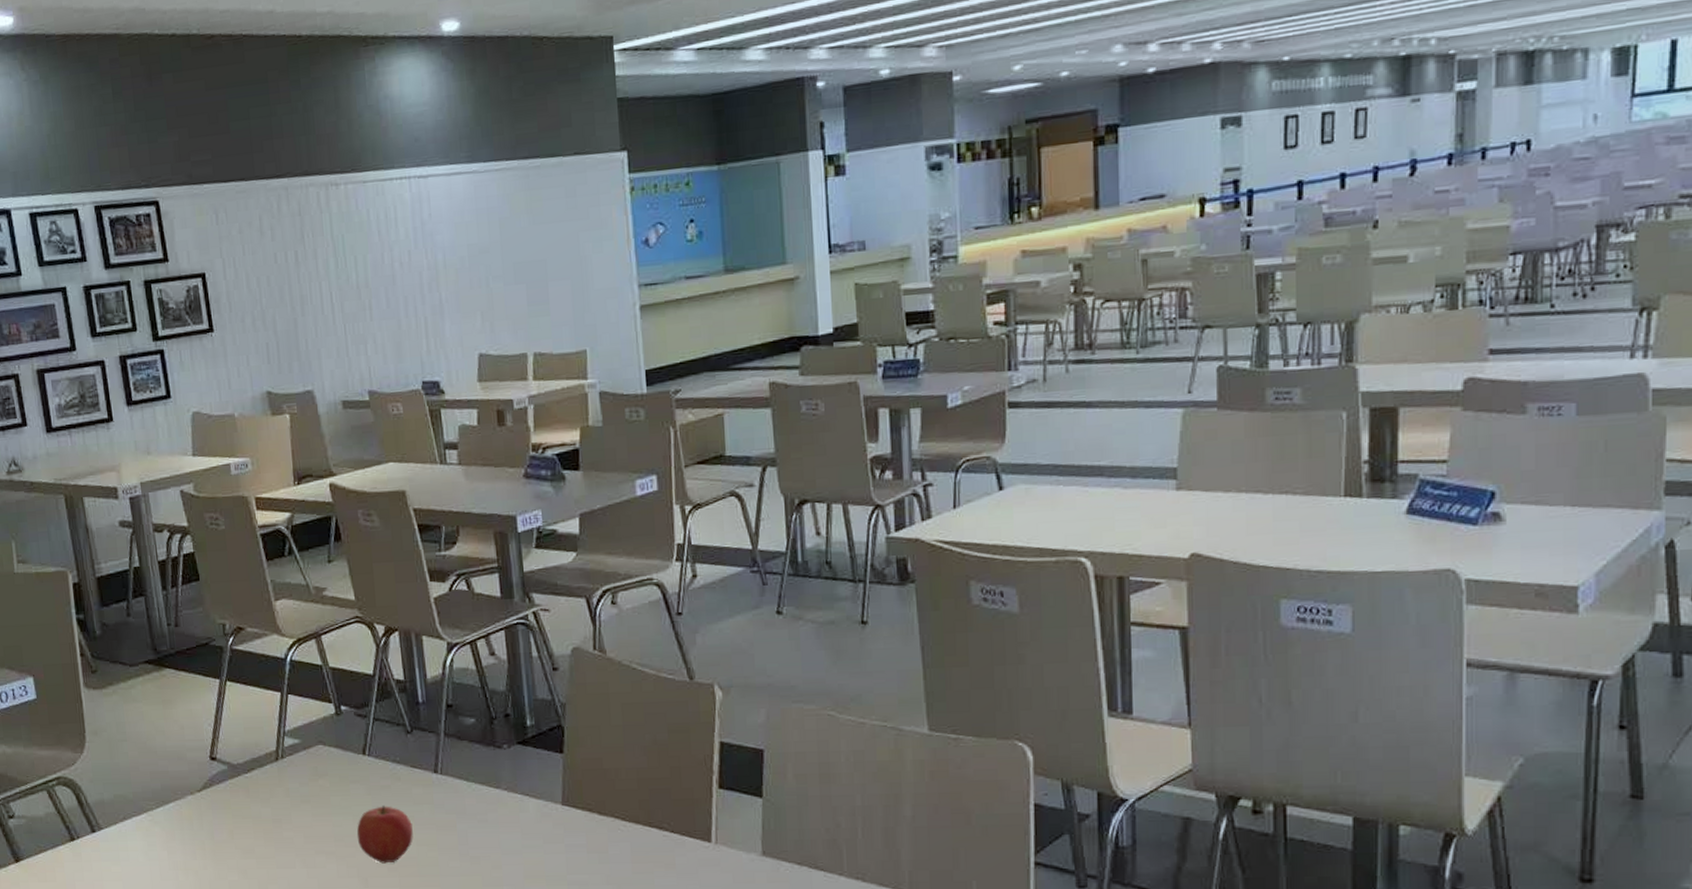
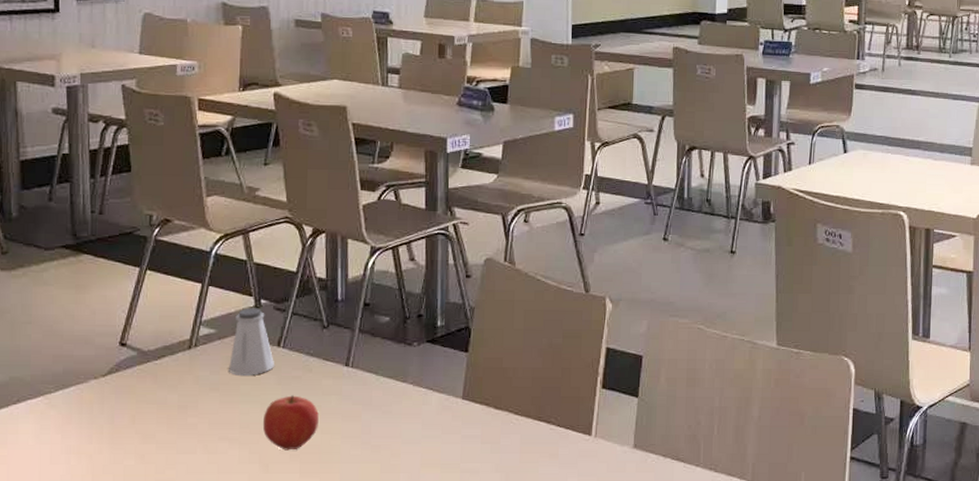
saltshaker: none [317,715,362,787] -> present [229,308,274,376]

